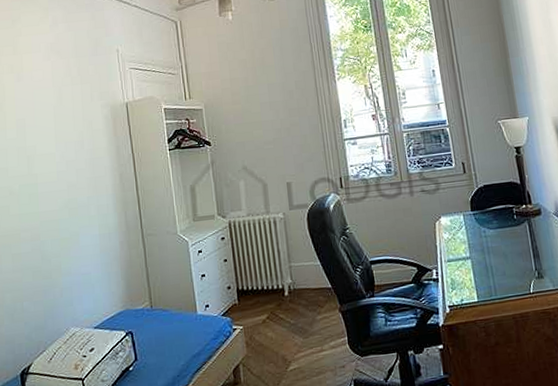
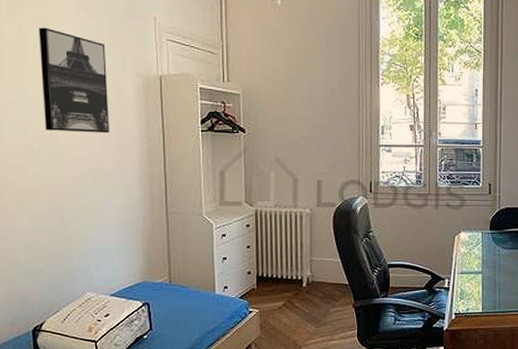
wall art: none [14,74,84,170] -> present [39,27,110,134]

